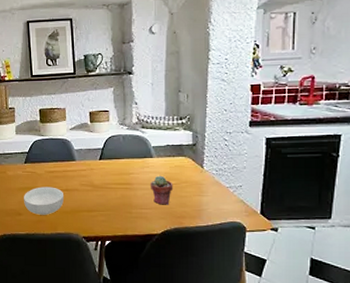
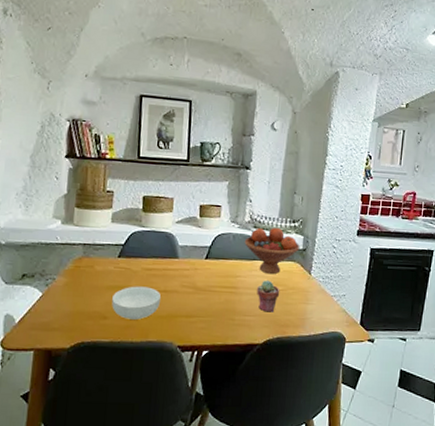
fruit bowl: none [134,125,190,170] -> present [244,227,300,275]

